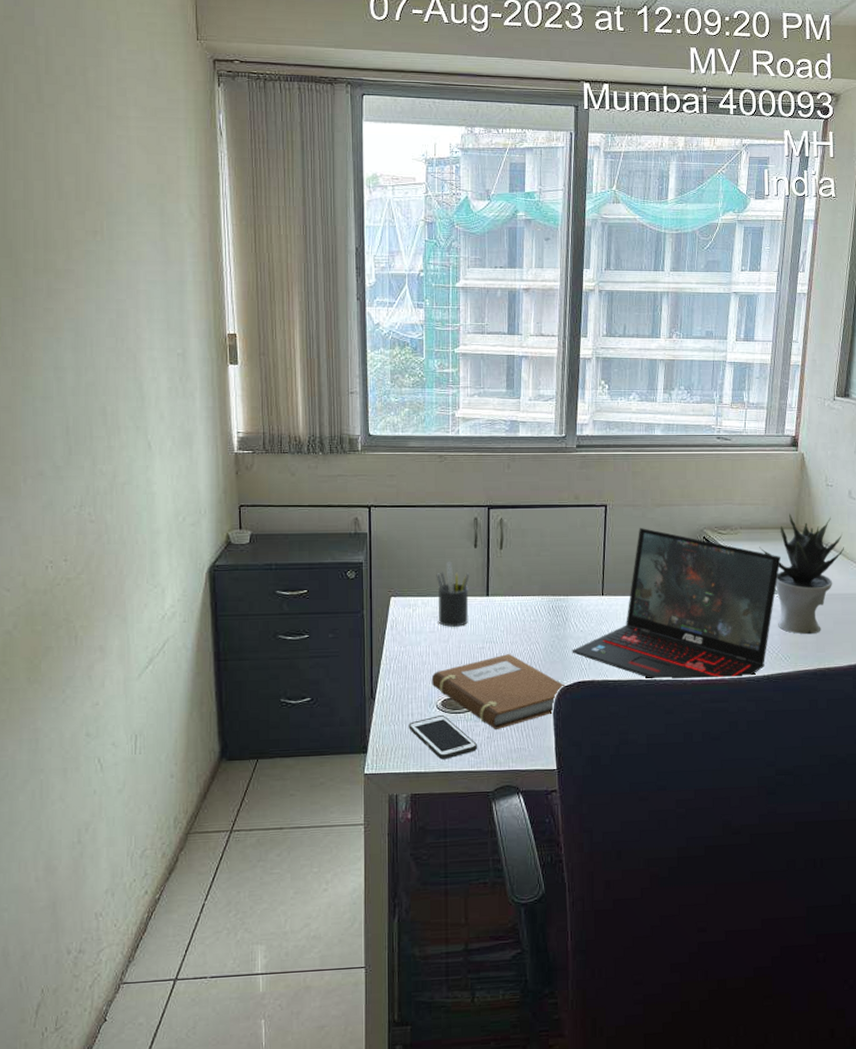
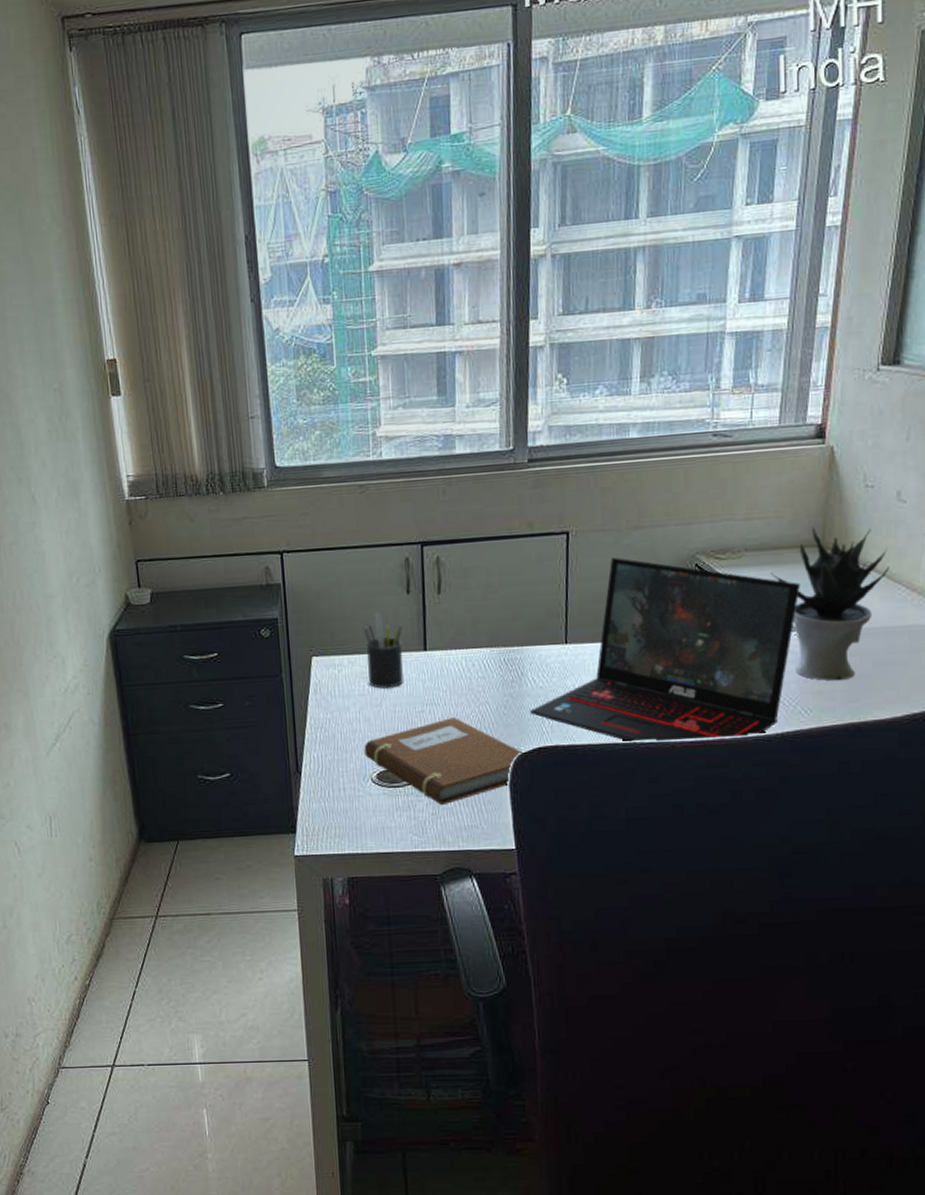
cell phone: present [409,715,478,759] -> none [341,790,422,839]

